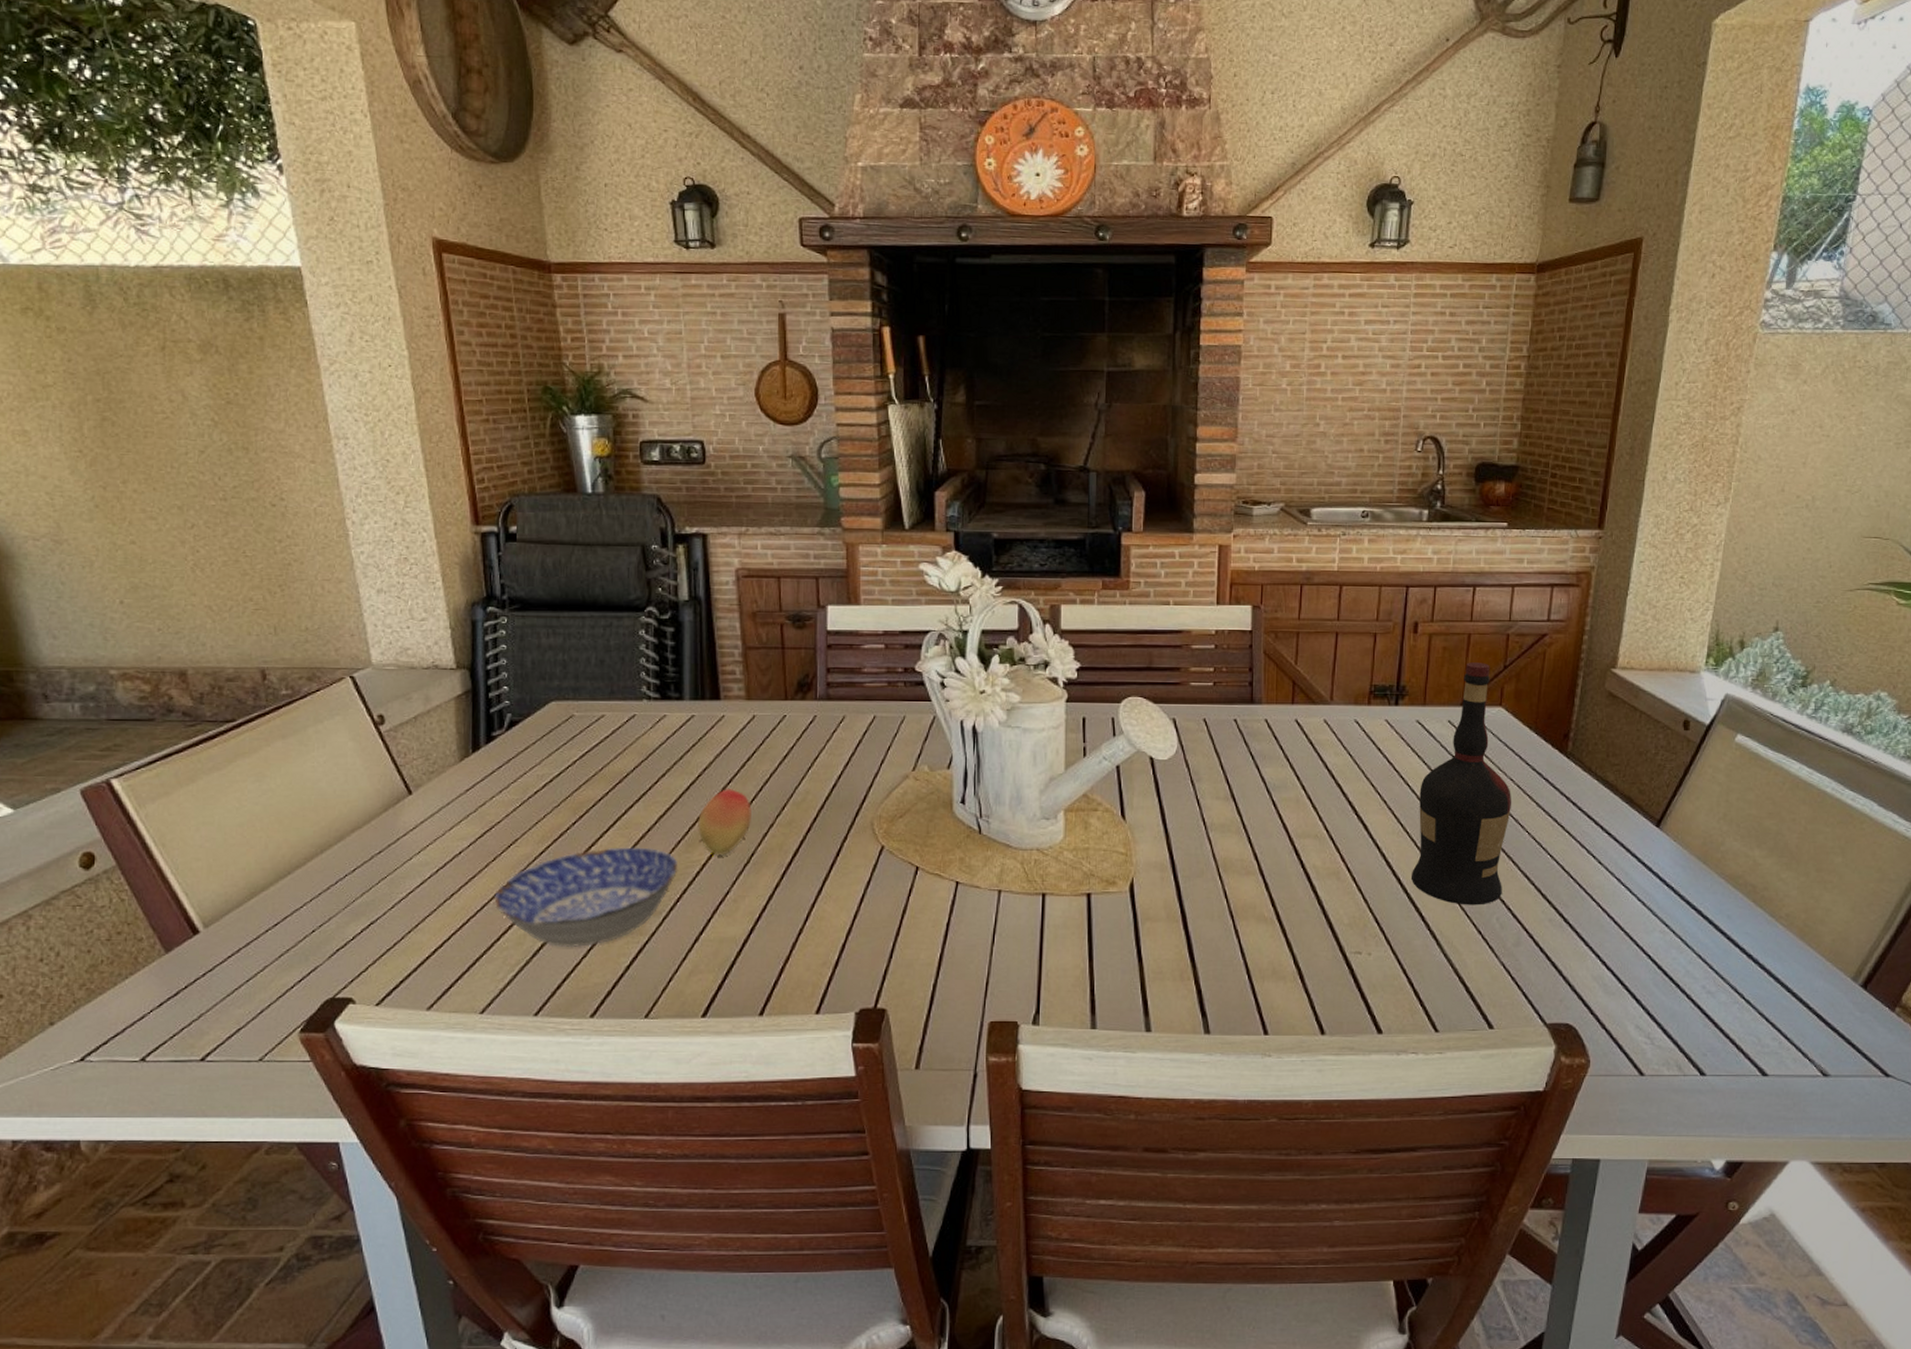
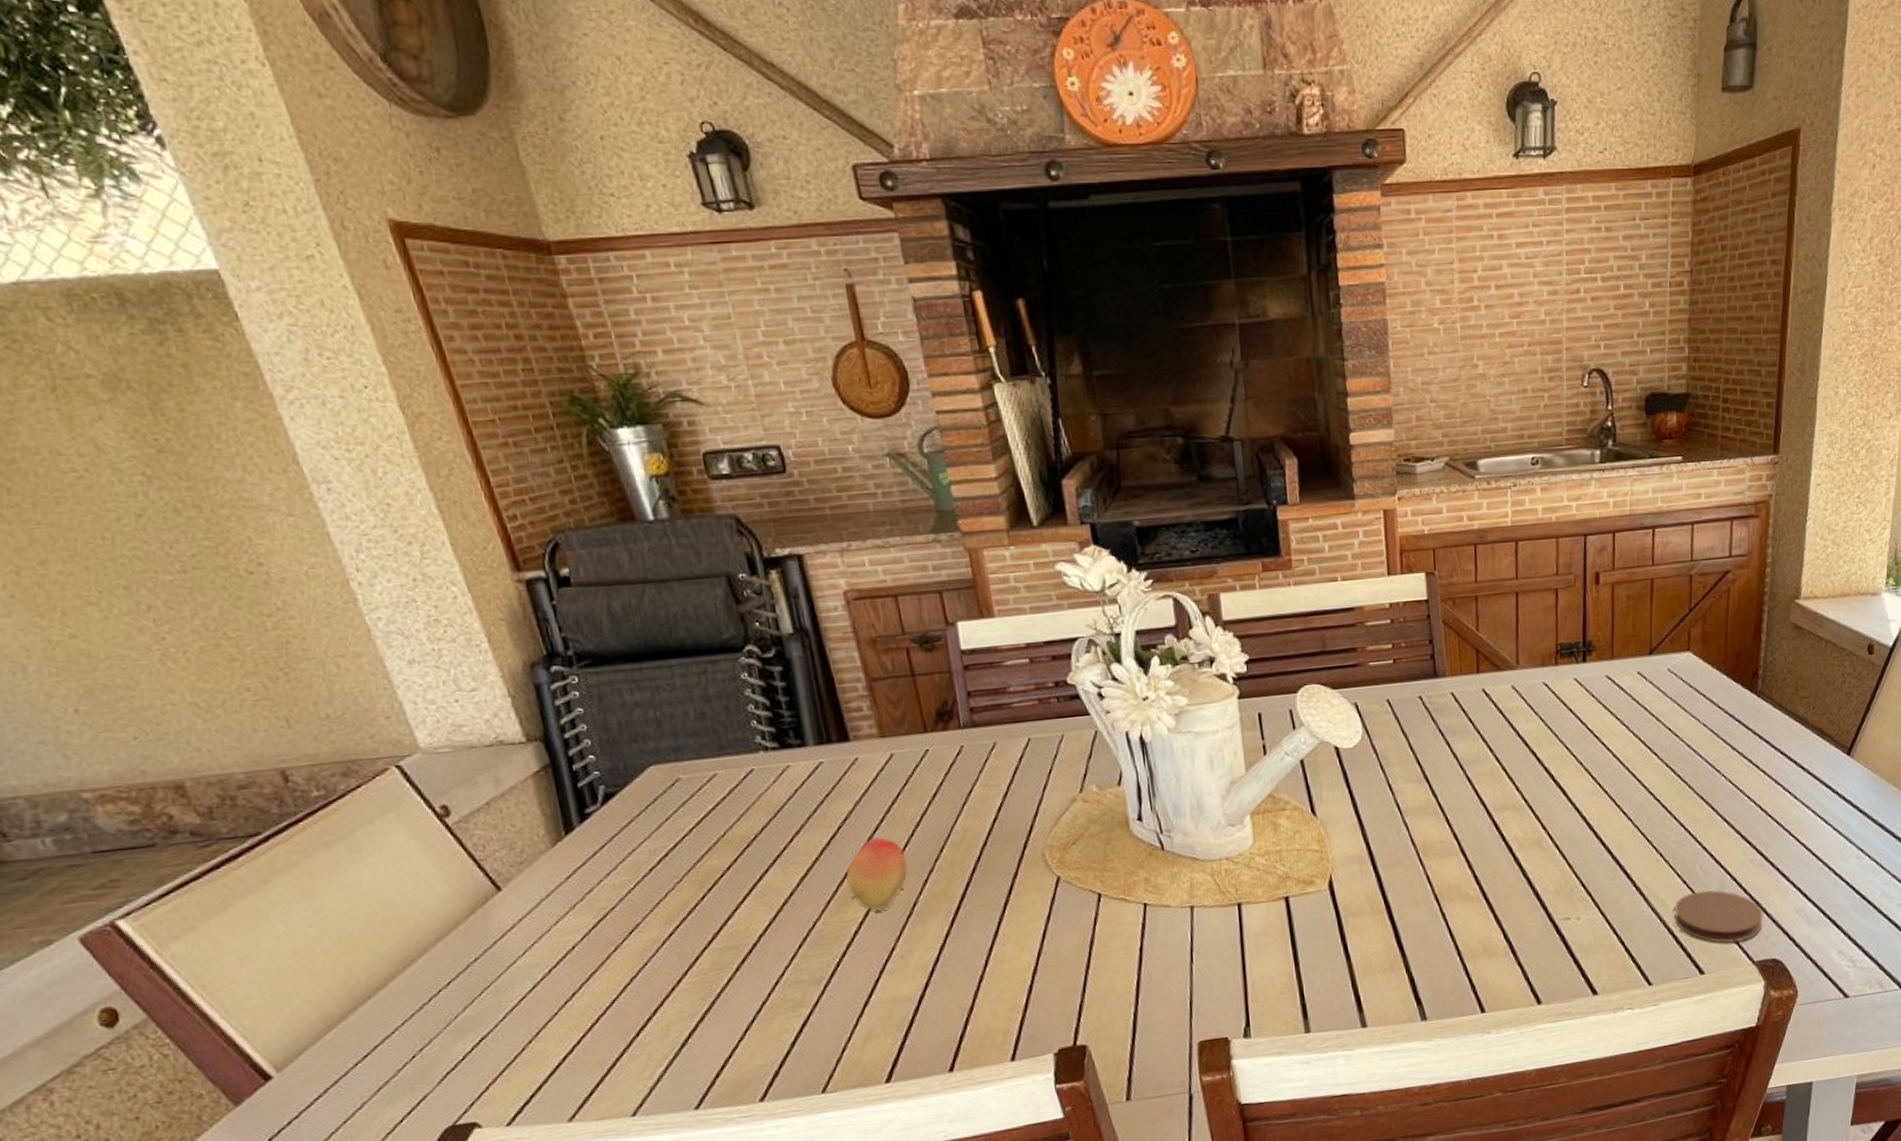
bowl: present [494,847,678,948] -> none [623,912,833,1034]
liquor: present [1412,662,1511,905] -> none [1613,608,1706,858]
coaster: none [1466,943,1559,1002] -> present [1674,890,1763,944]

